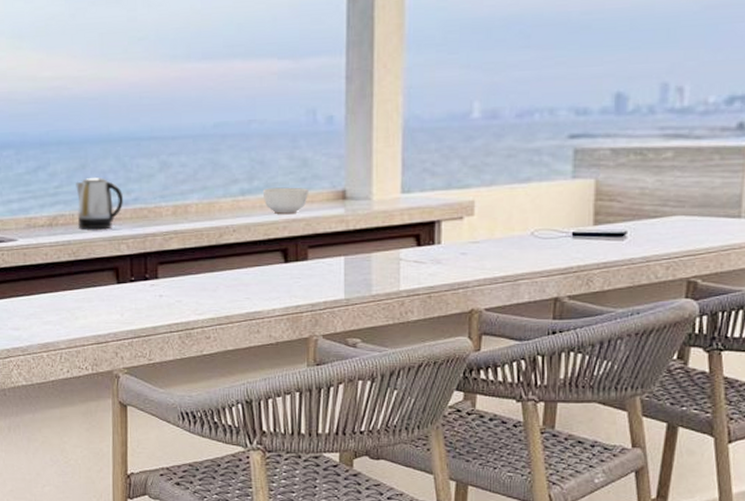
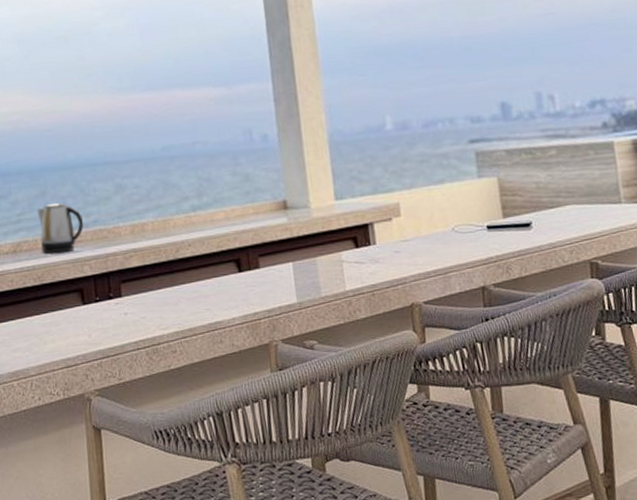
bowl: present [262,187,308,215] -> none [211,200,254,227]

